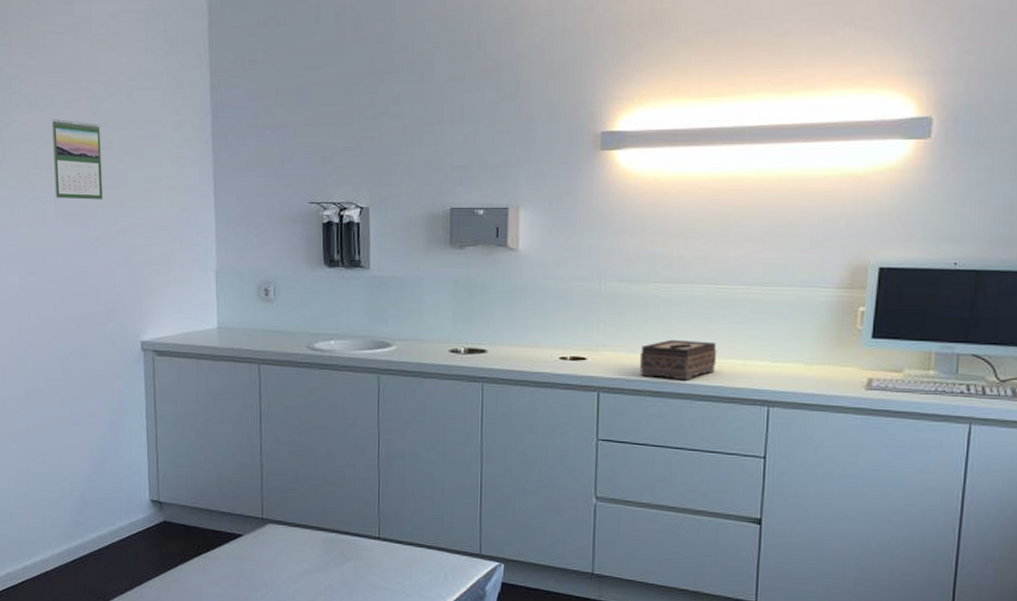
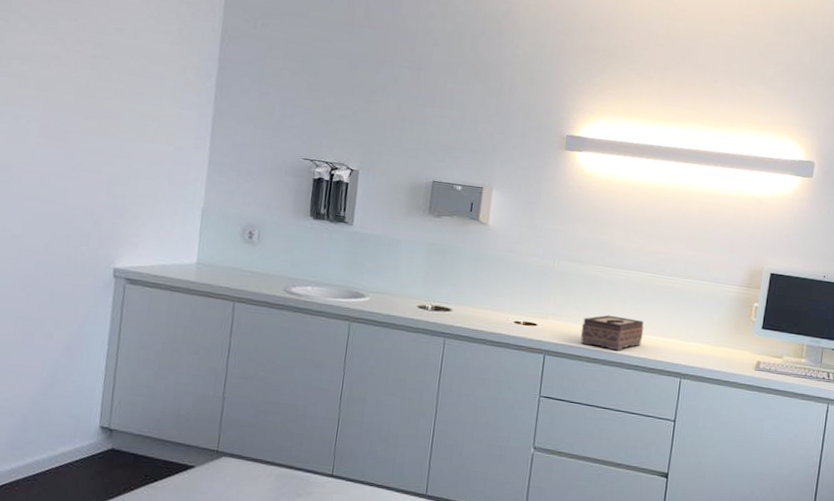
calendar: present [51,119,103,199] -> none [42,44,102,127]

